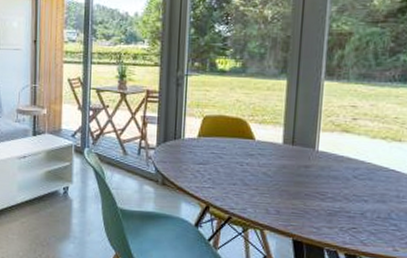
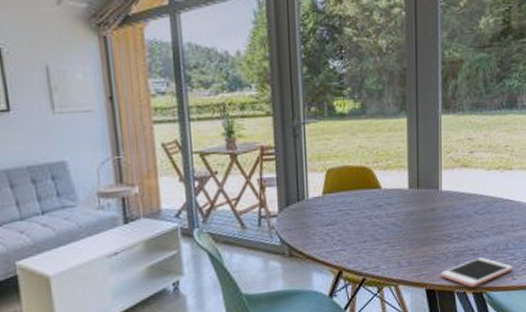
cell phone: none [309,221,395,249] -> present [440,257,513,288]

